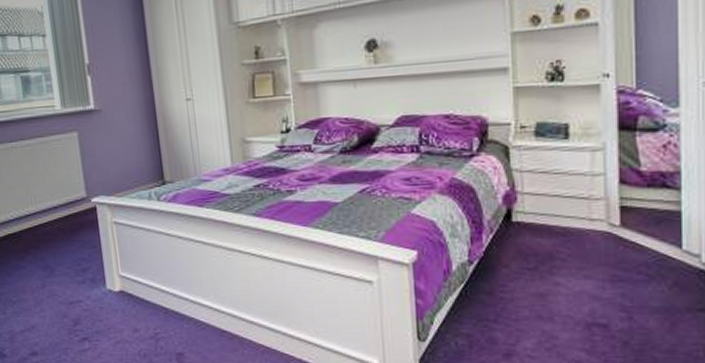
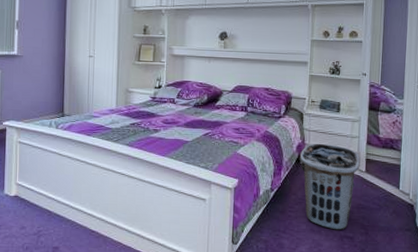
clothes hamper: none [508,188,610,315] -> present [299,143,360,230]

